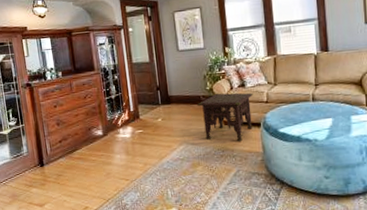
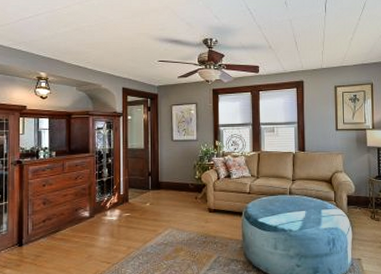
side table: present [197,93,253,141] -> none [185,183,238,228]

